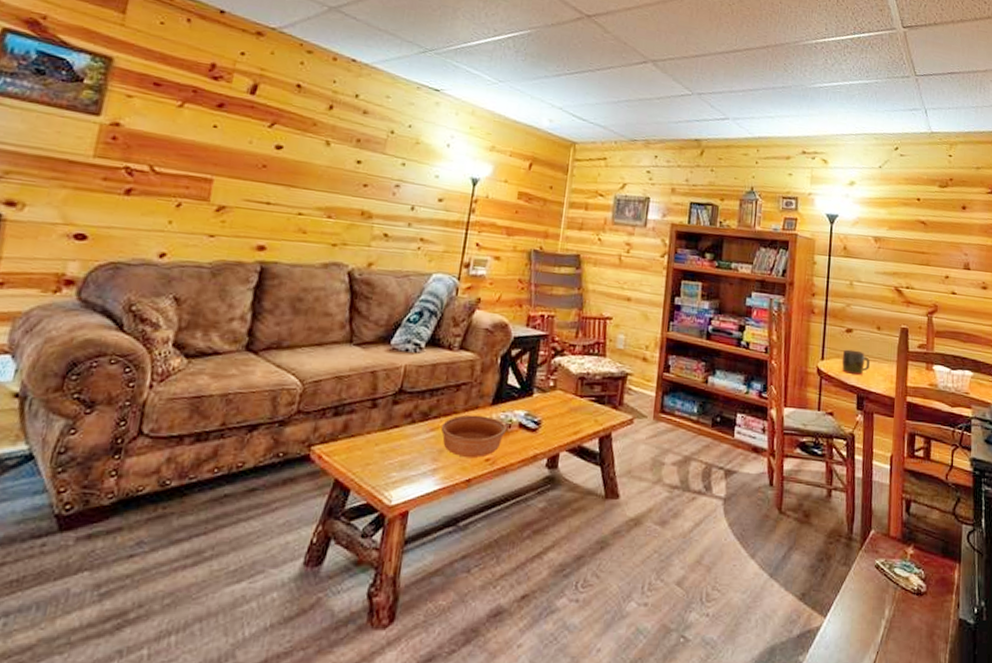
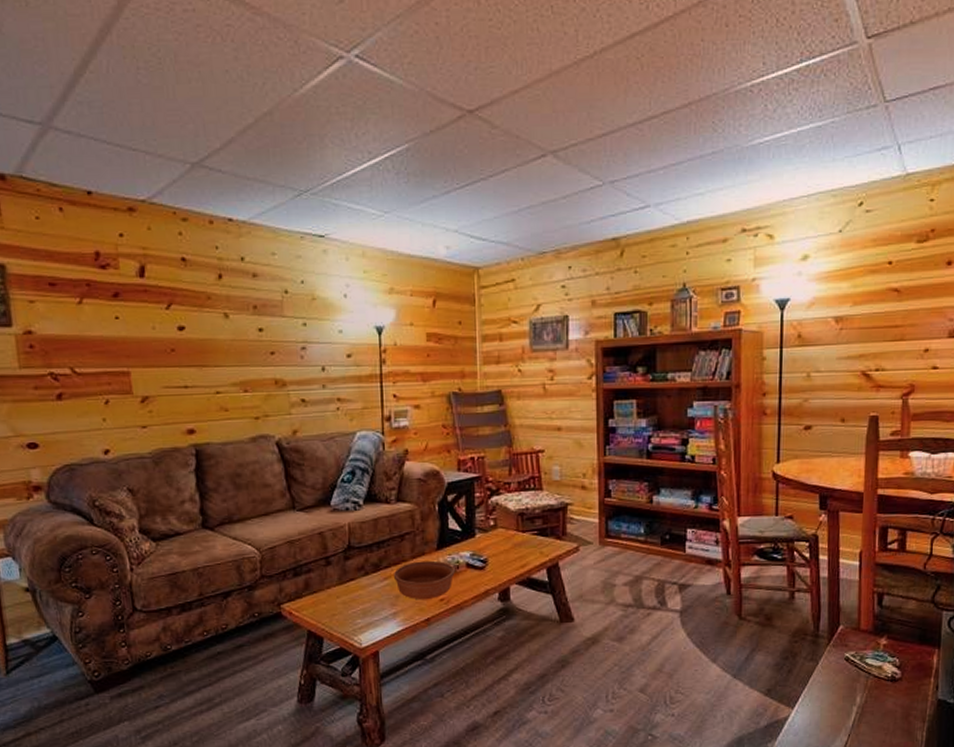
mug: present [841,349,870,375] -> none [800,447,833,473]

